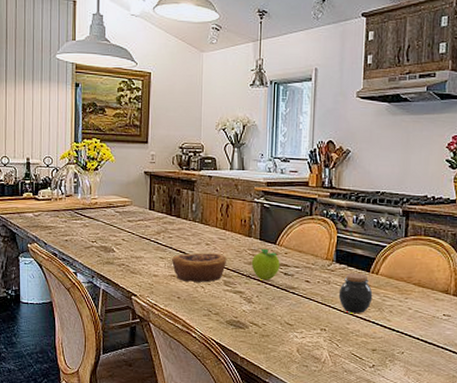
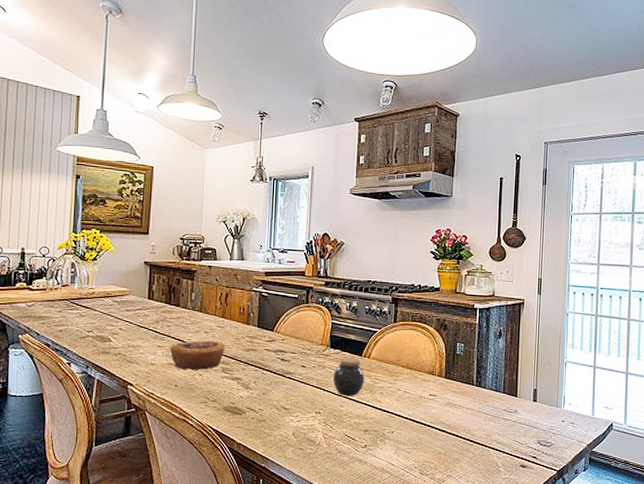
fruit: present [251,248,280,281] -> none [249,335,277,367]

